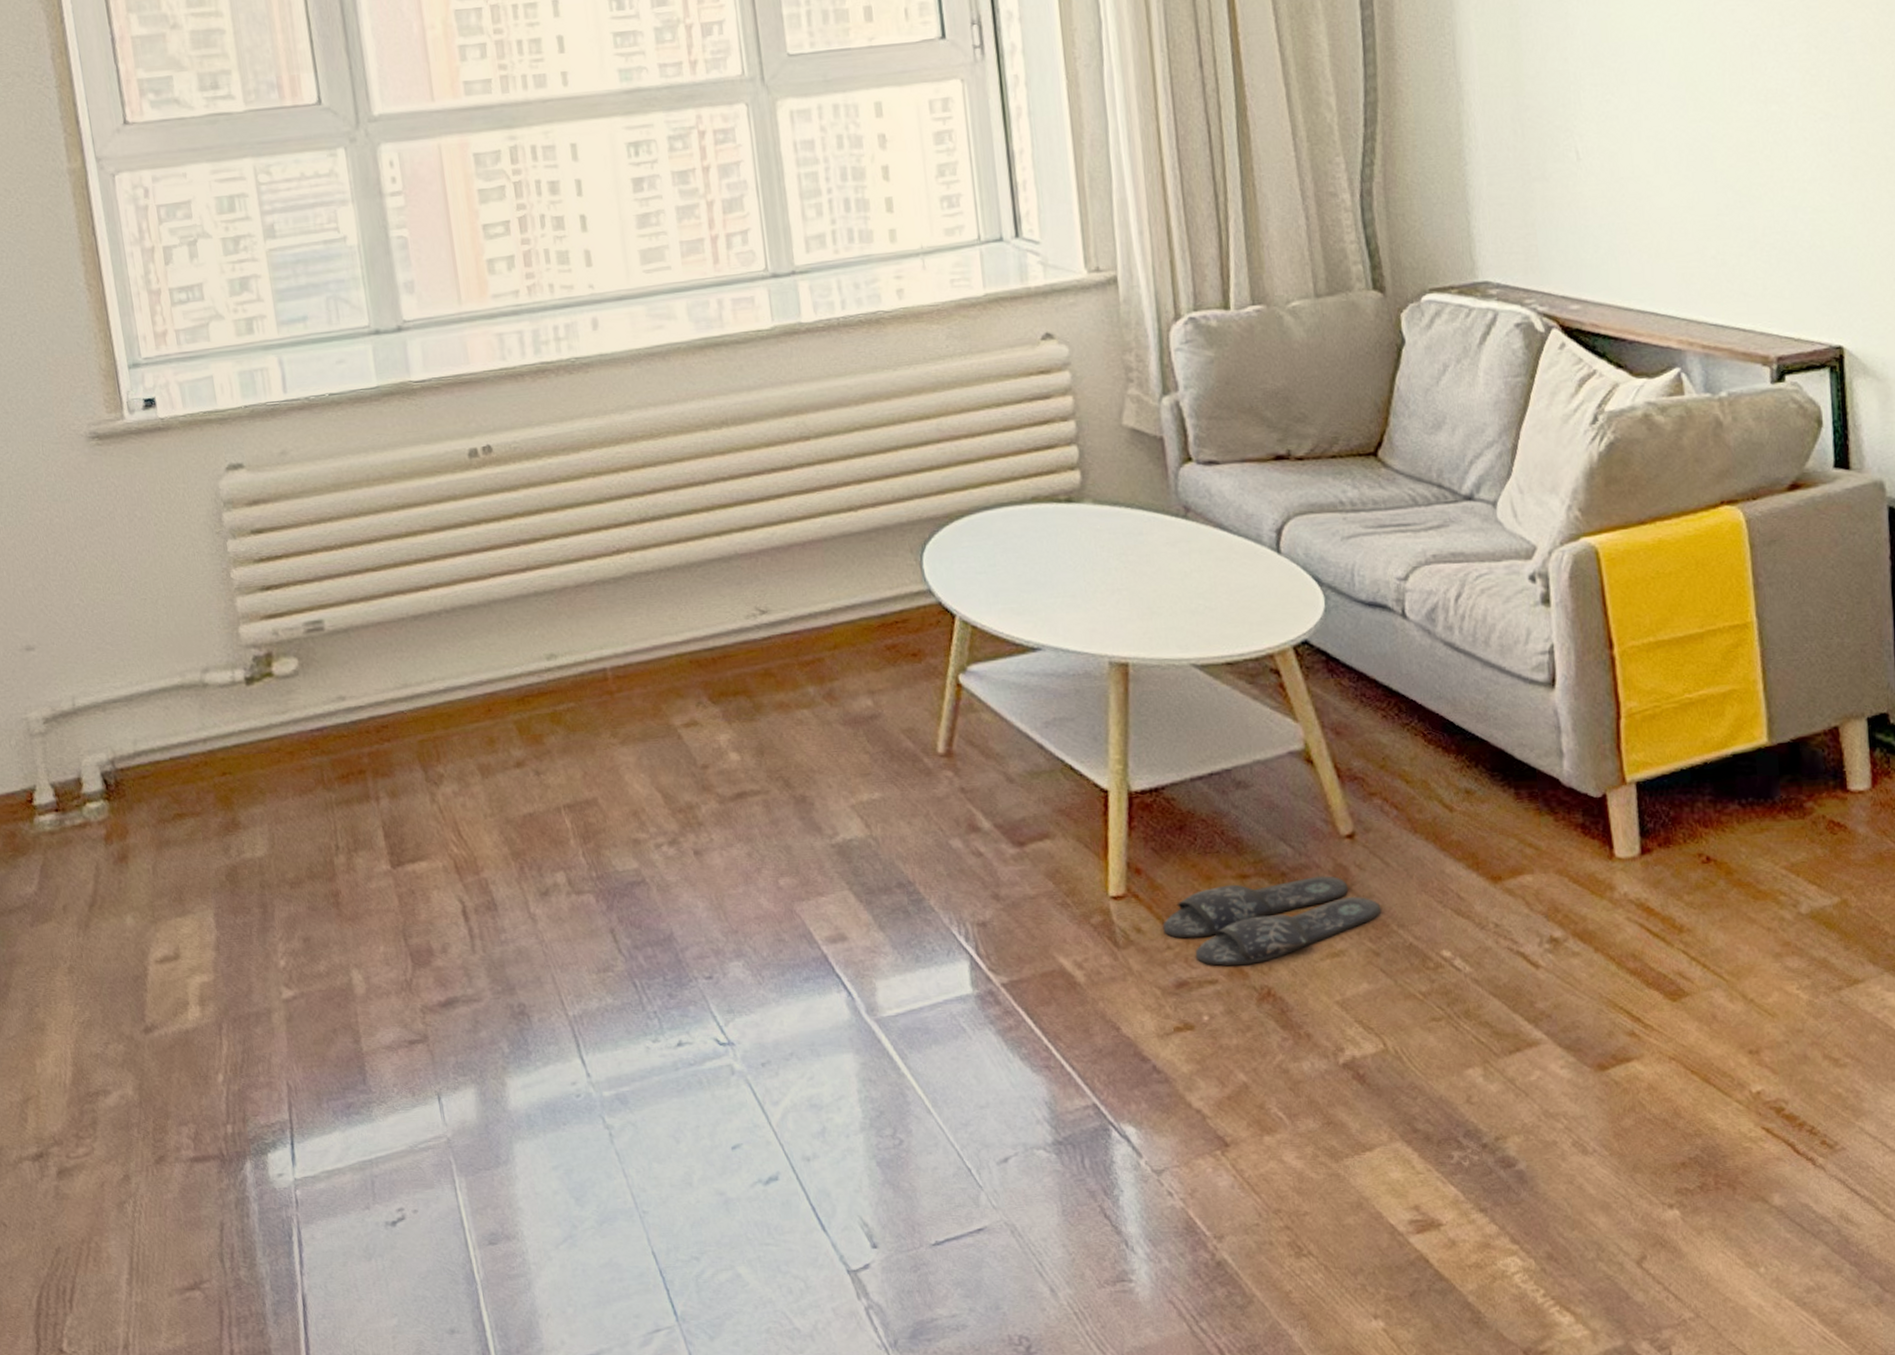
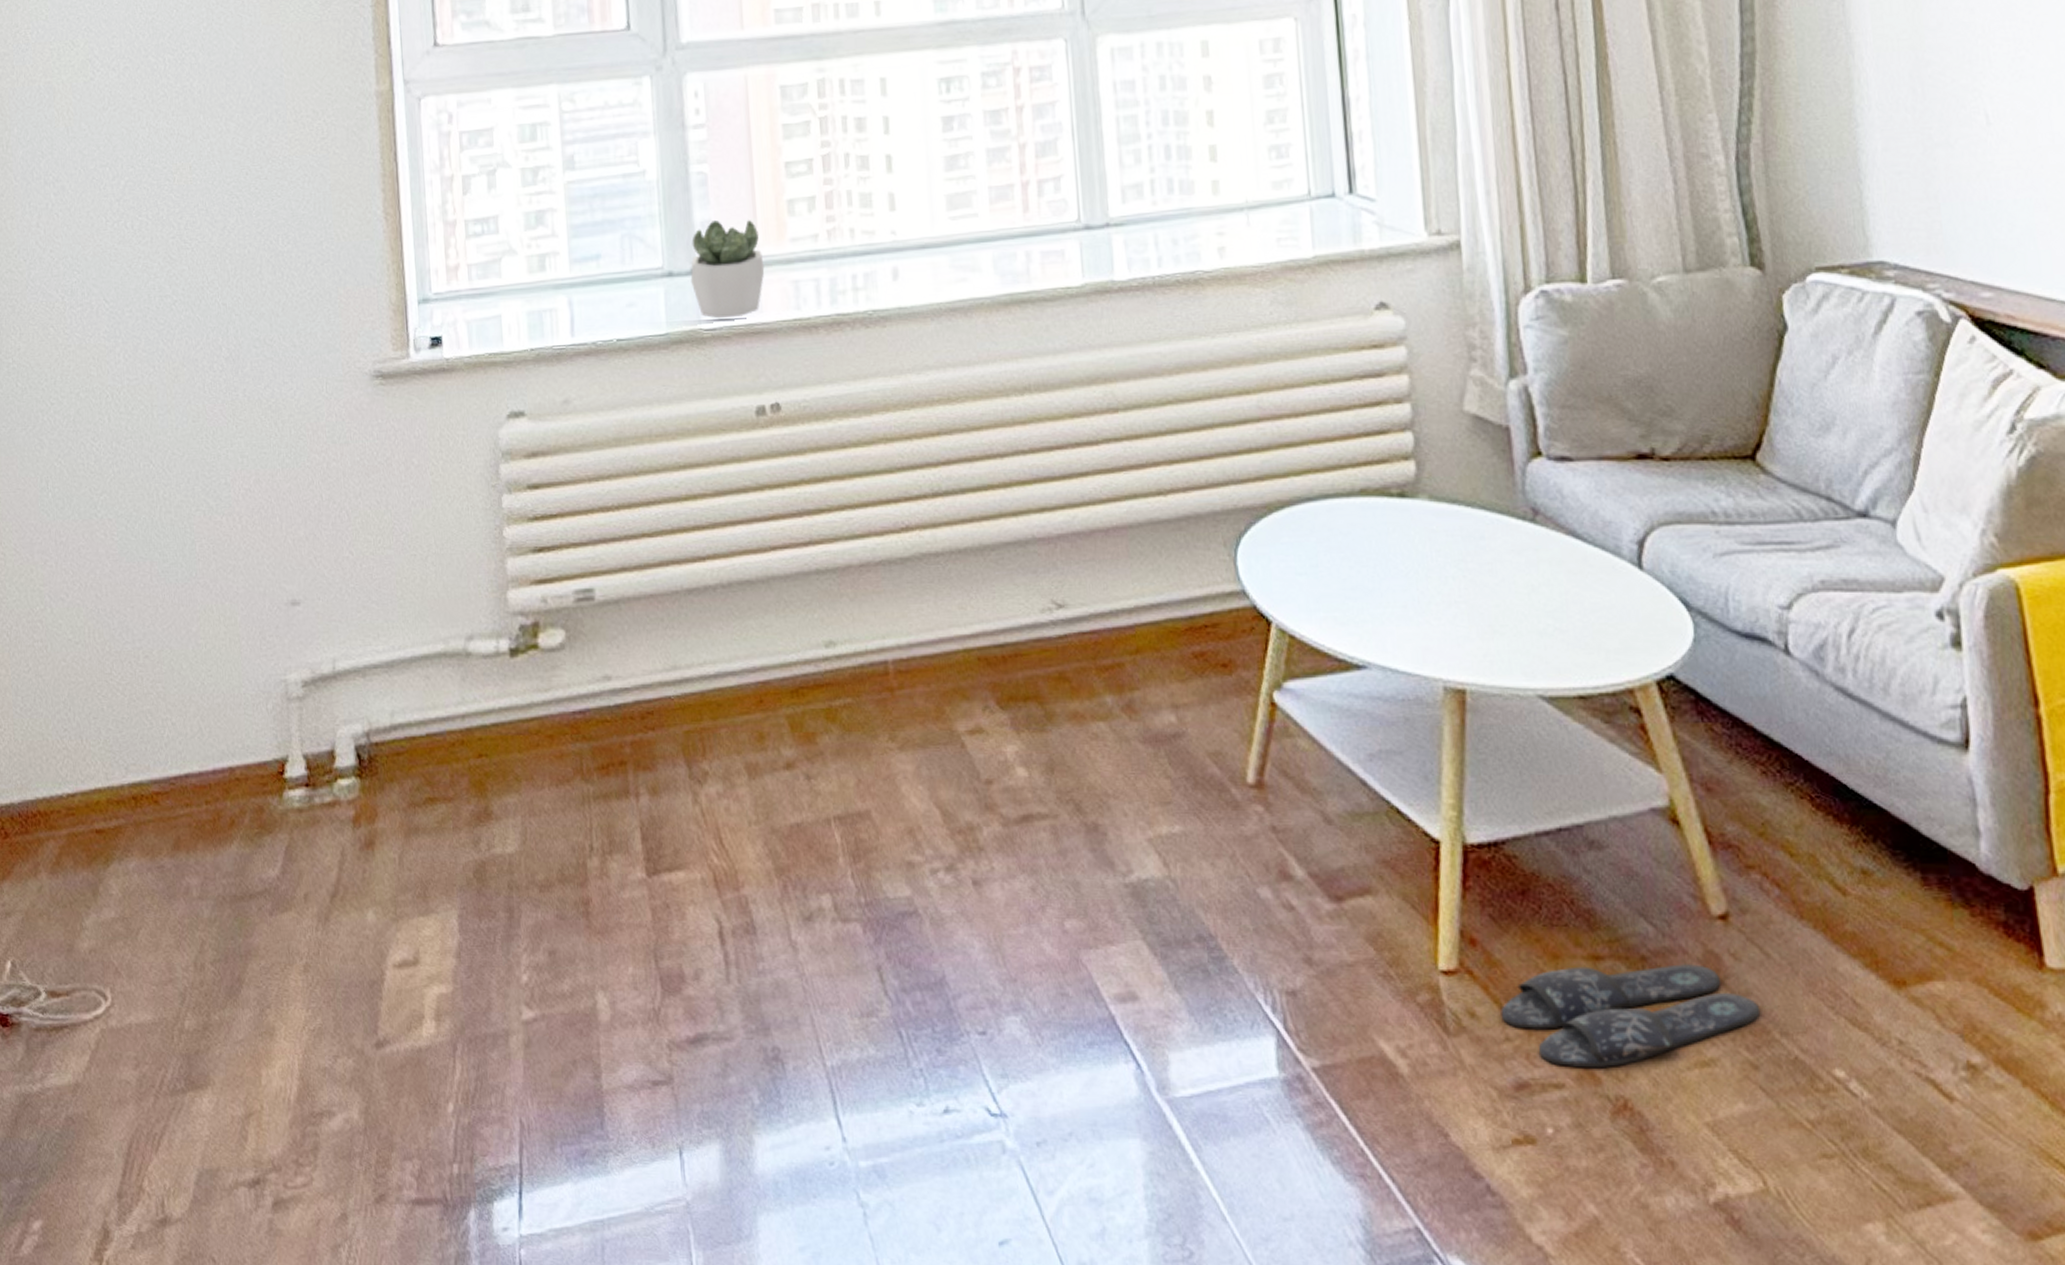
succulent plant: none [396,279,469,372] -> present [690,219,765,319]

